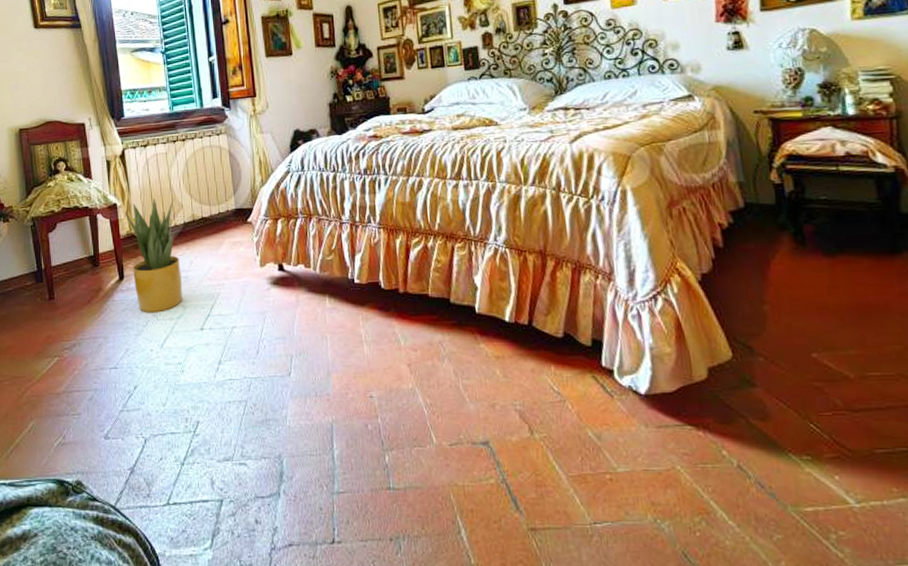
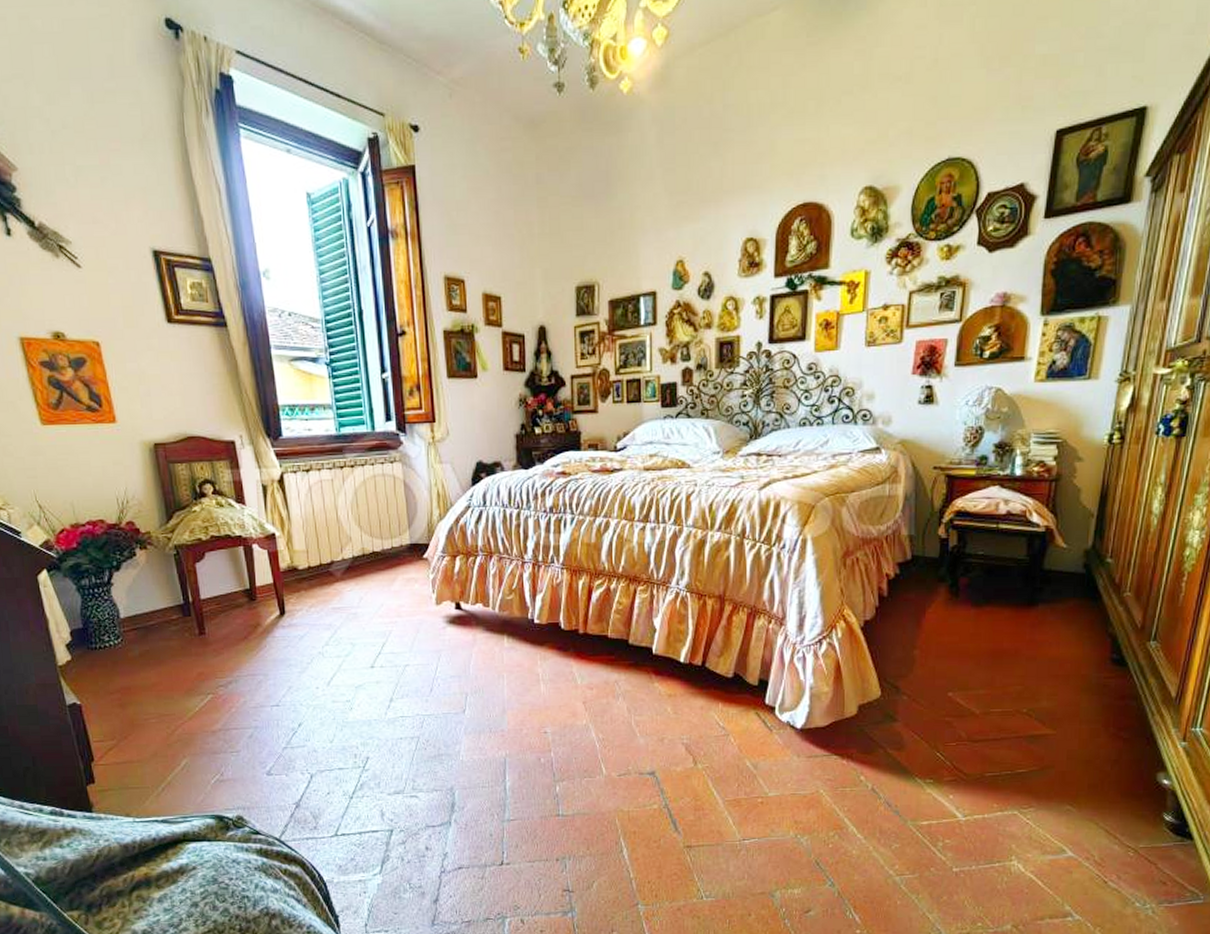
planter: present [122,198,182,313] -> none [282,529,351,650]

